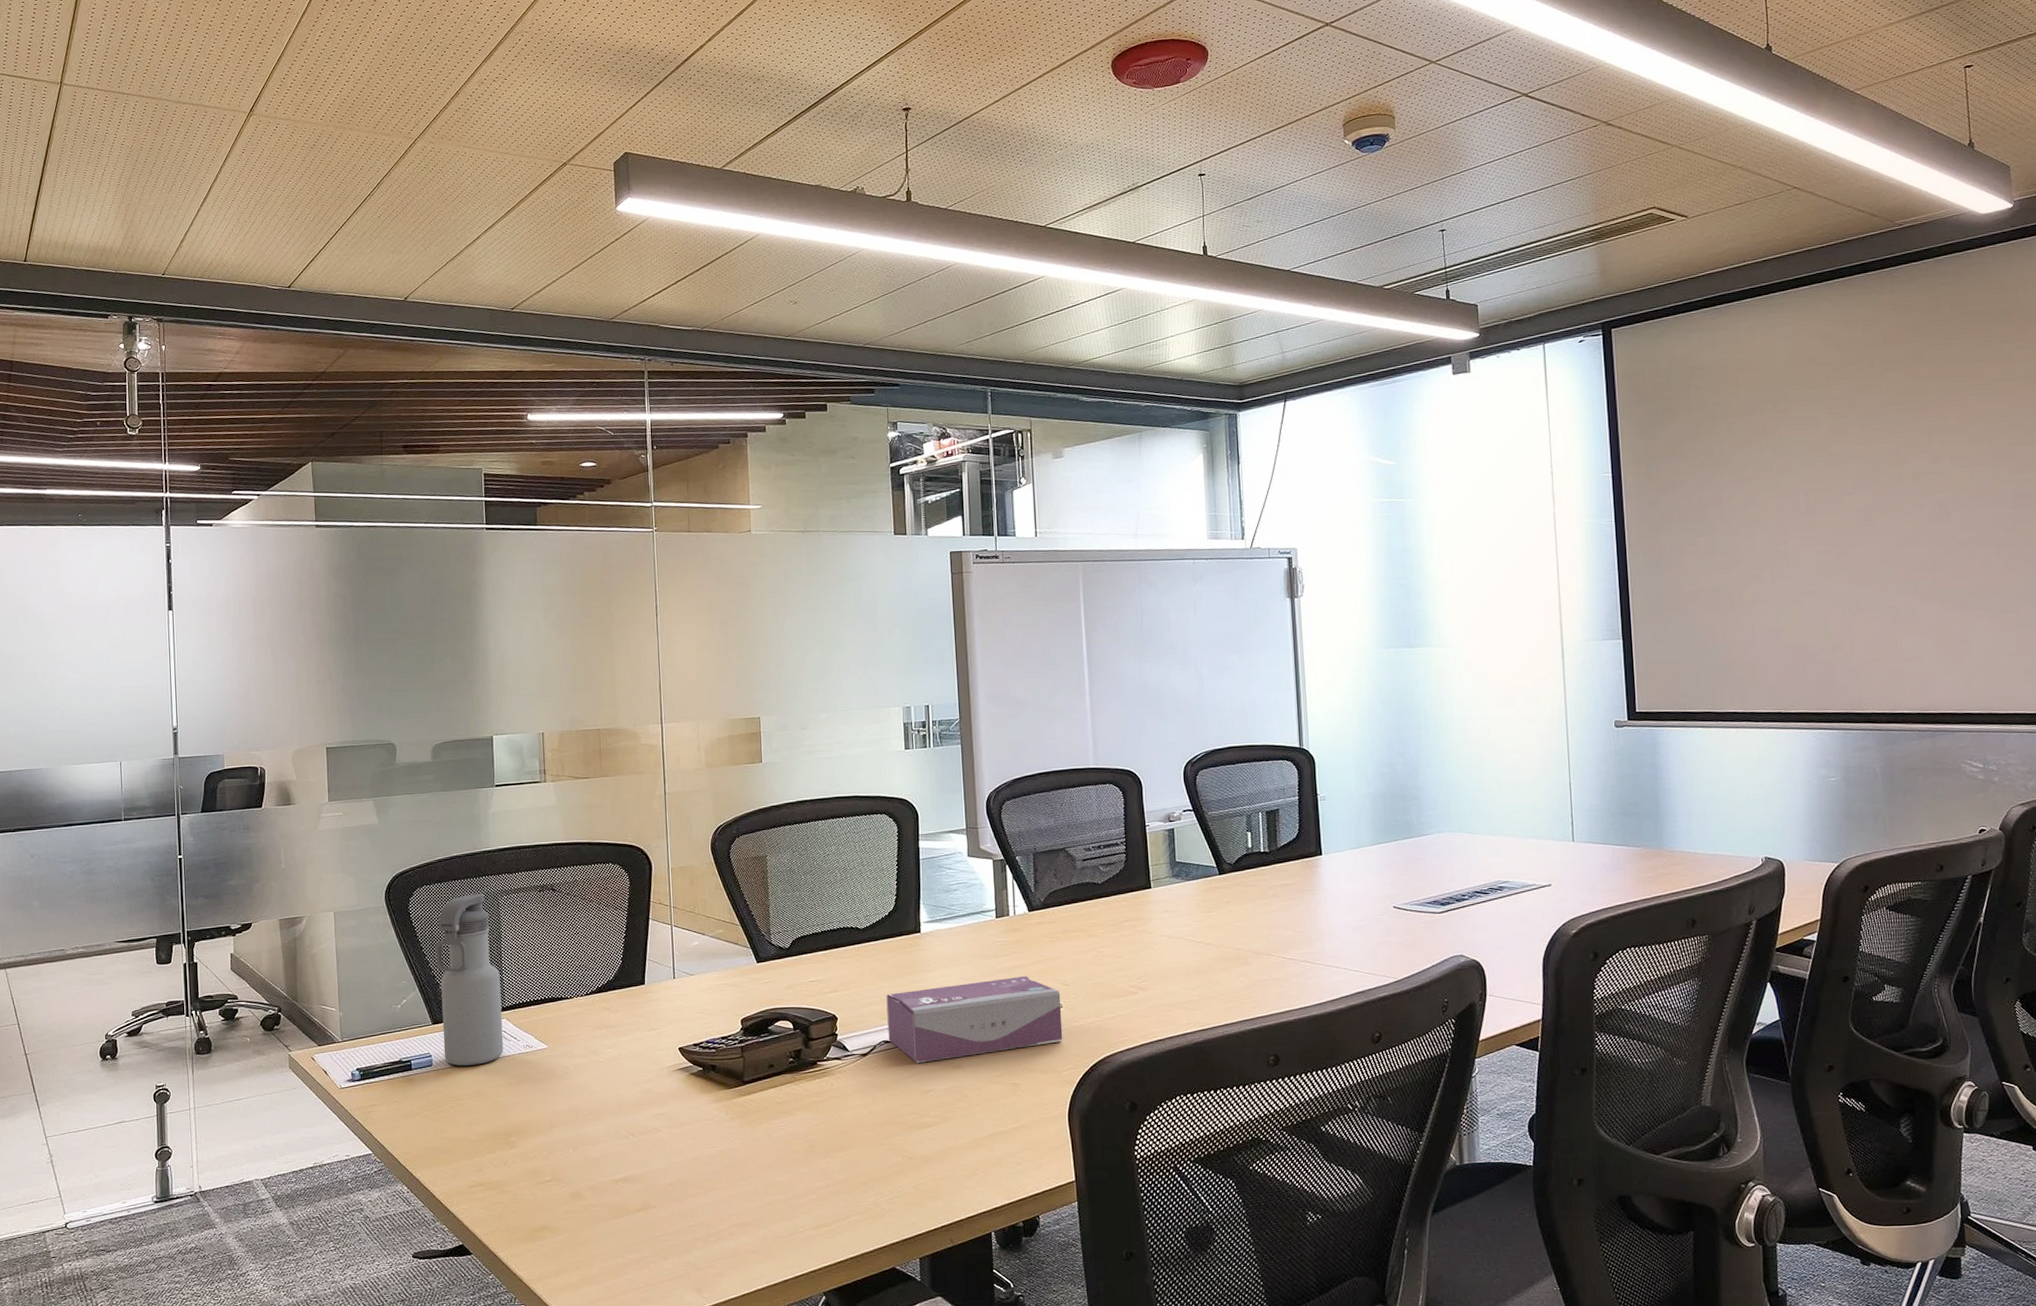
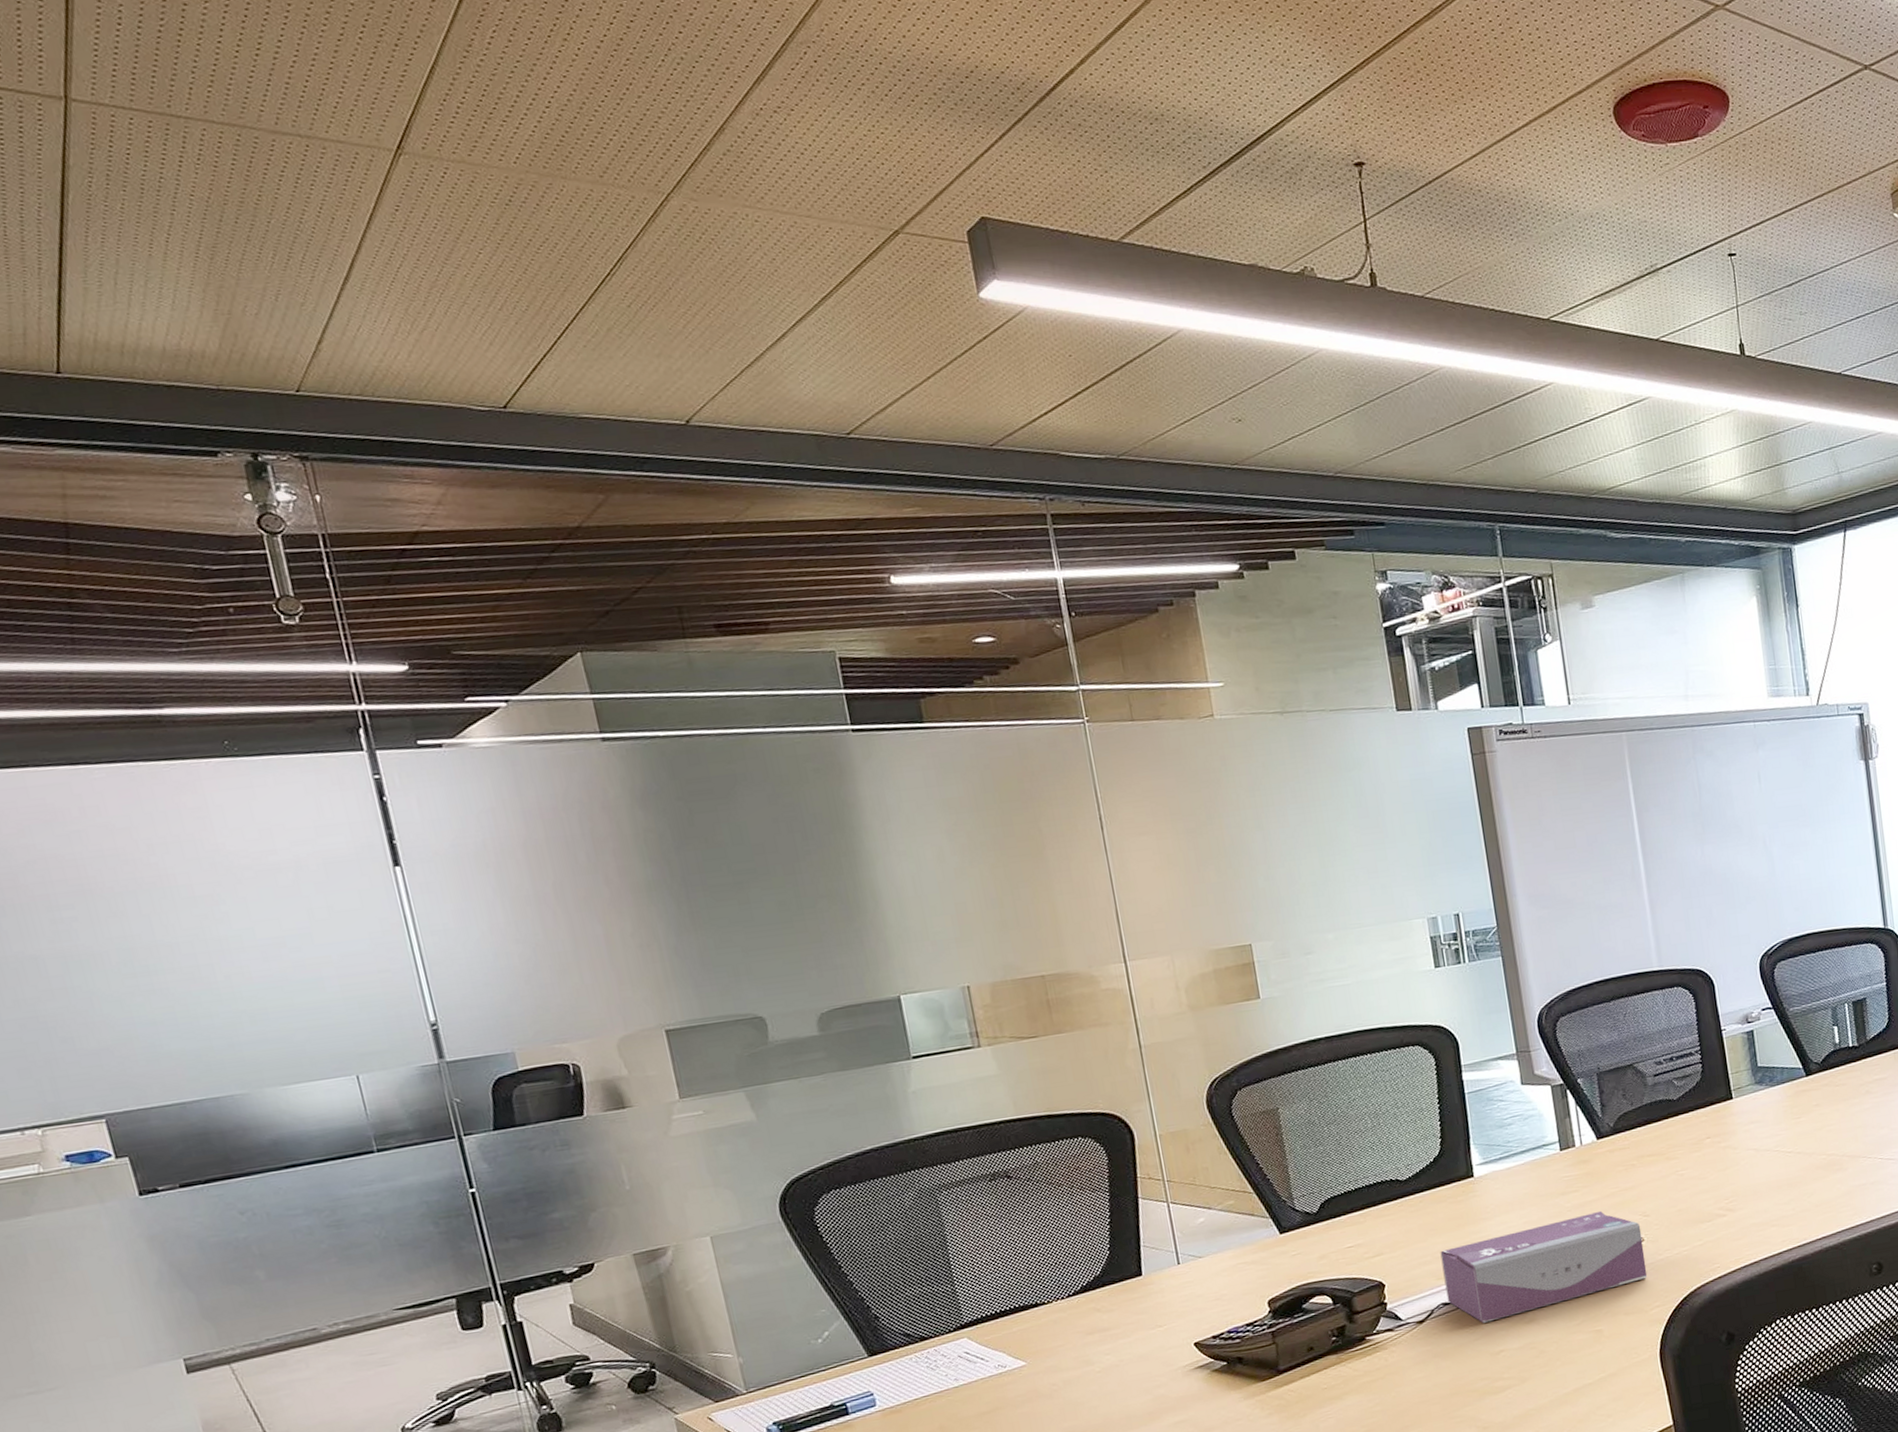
water bottle: present [435,894,504,1066] -> none [858,1192,969,1402]

